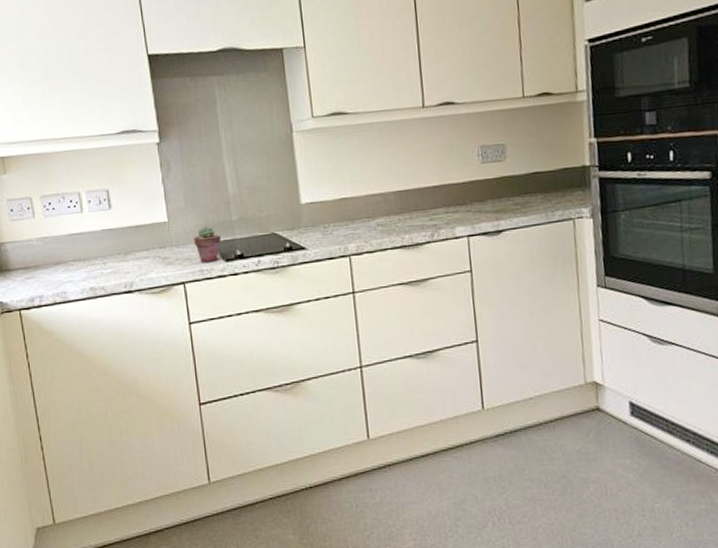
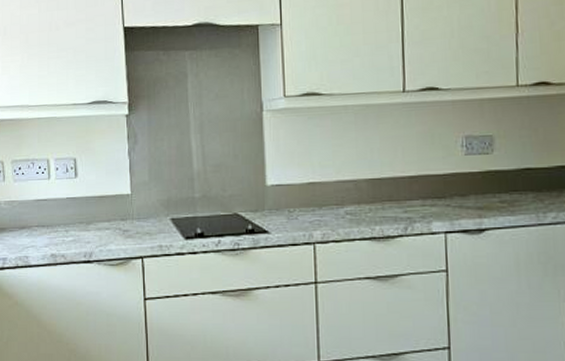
potted succulent: present [194,225,221,262] -> none [155,201,182,238]

